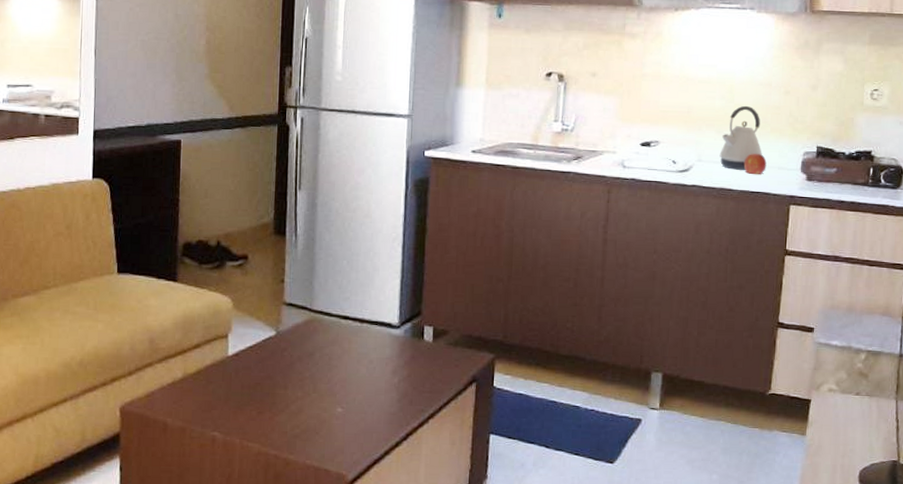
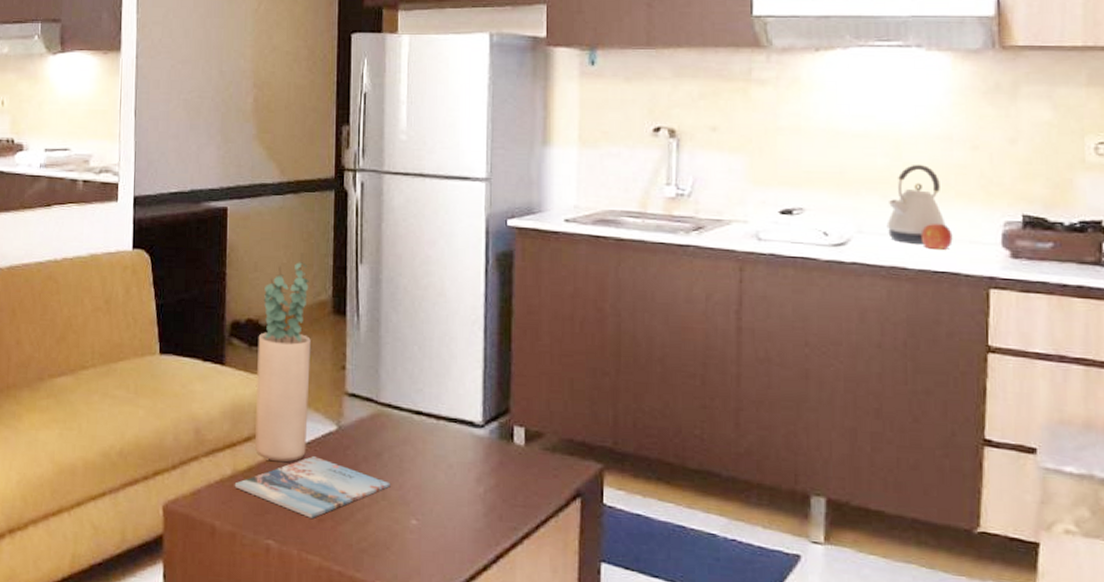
magazine: none [184,359,321,411] -> present [234,456,390,518]
vase: none [204,181,254,365] -> present [255,253,311,463]

